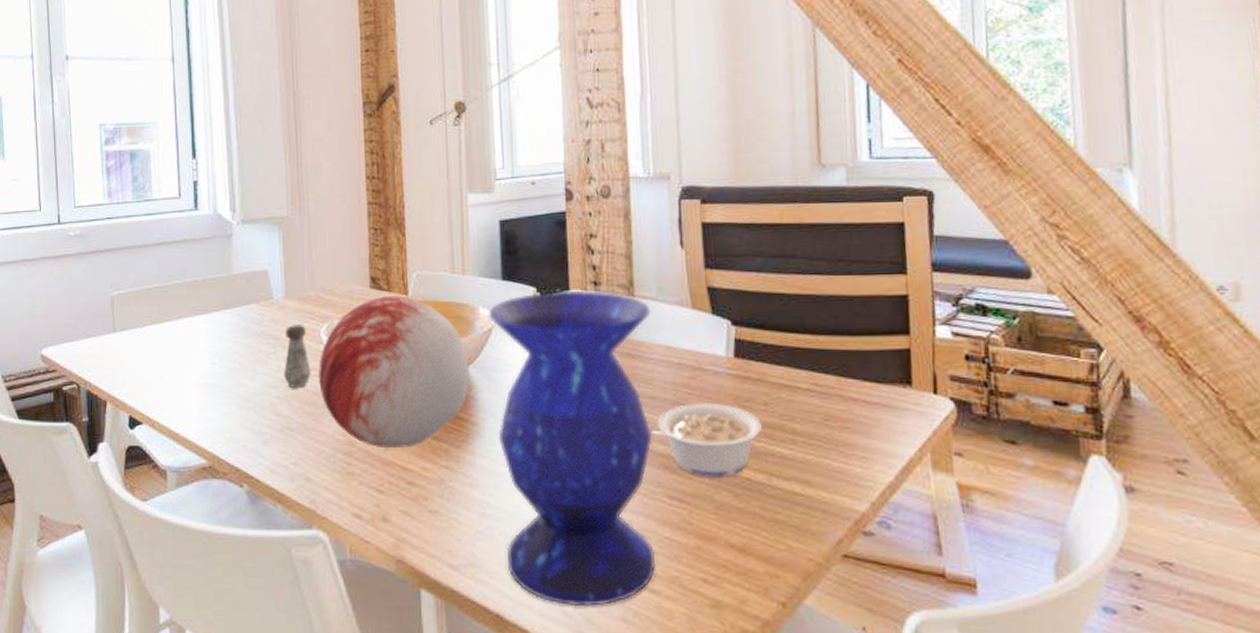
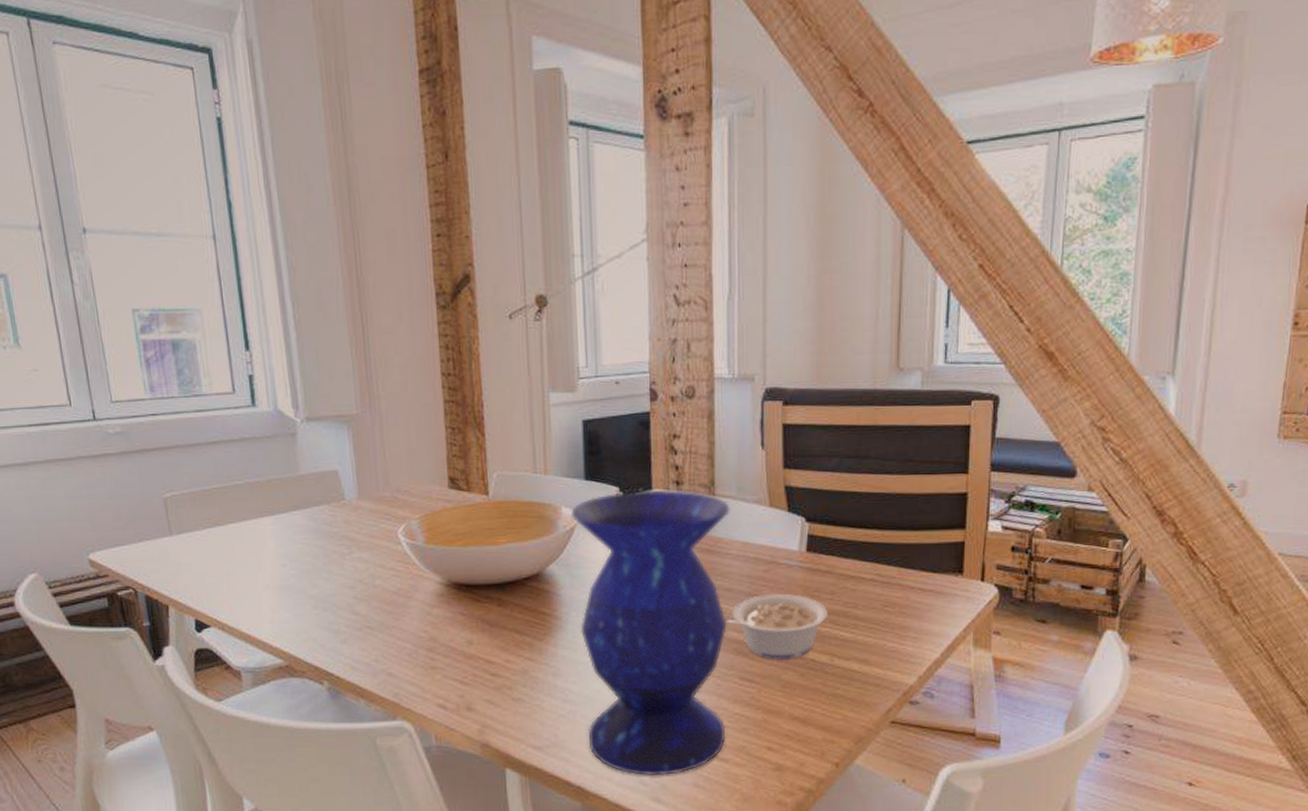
salt shaker: present [283,325,311,388] -> none [360,525,390,588]
decorative orb: present [318,295,471,449] -> none [396,496,553,644]

